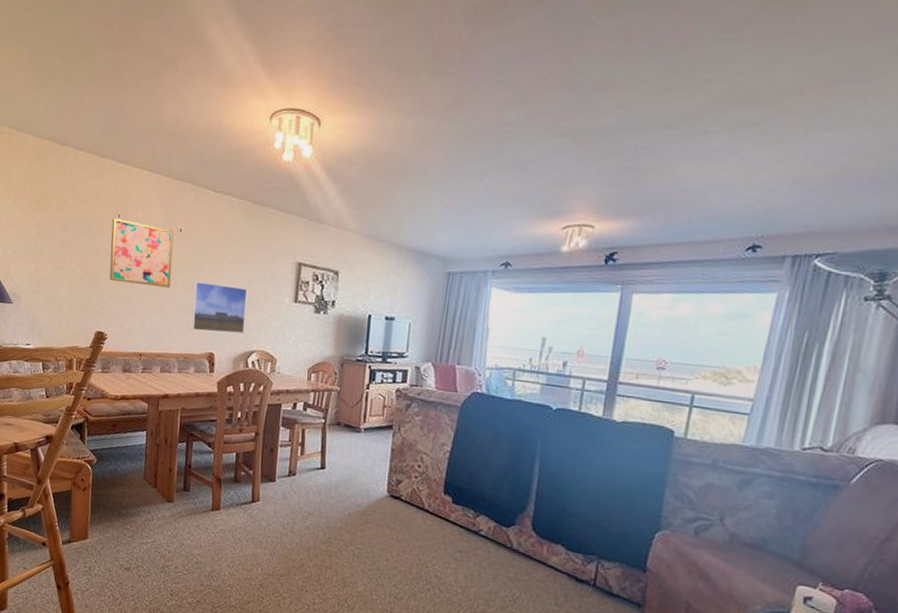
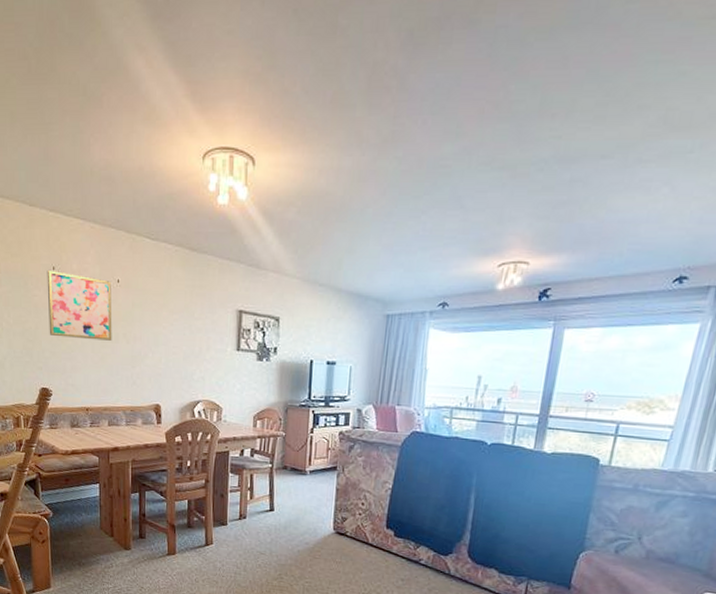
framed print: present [191,282,248,334] -> none [135,334,190,384]

